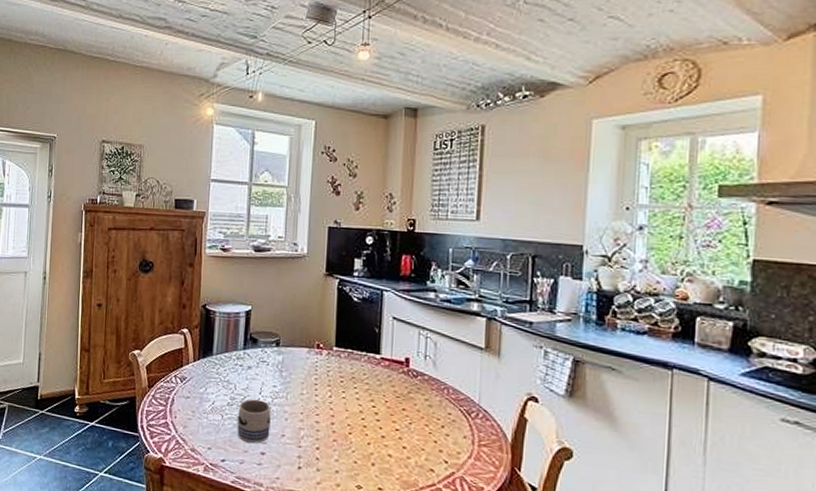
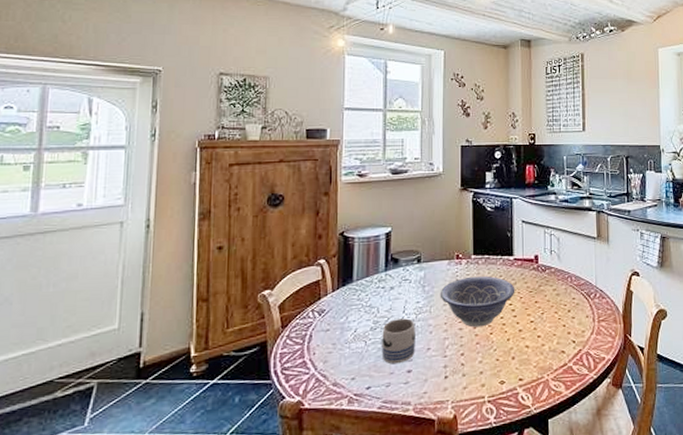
decorative bowl: none [297,369,380,425] -> present [440,275,515,328]

